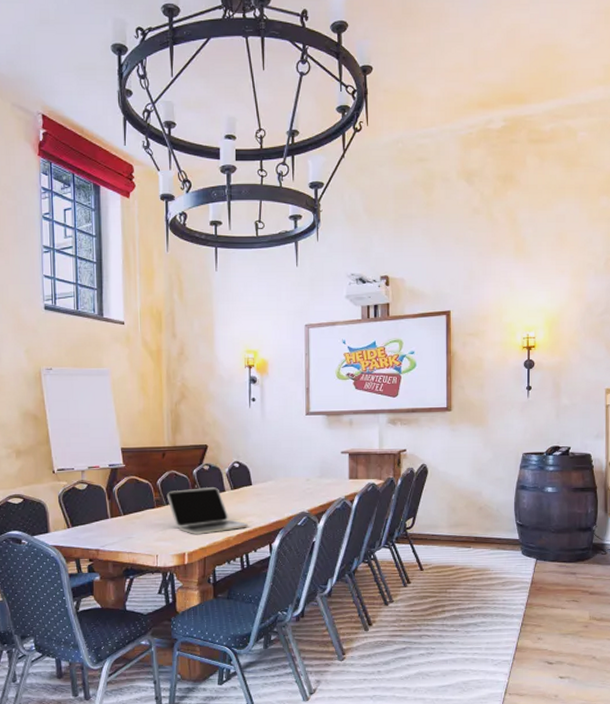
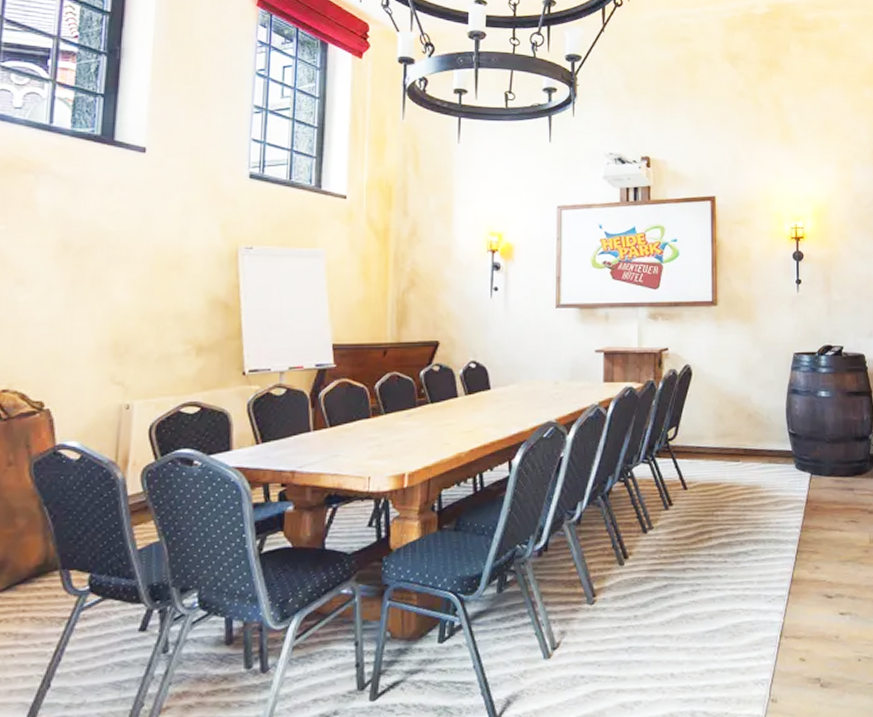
laptop: present [166,487,248,534] -> none [385,392,484,450]

